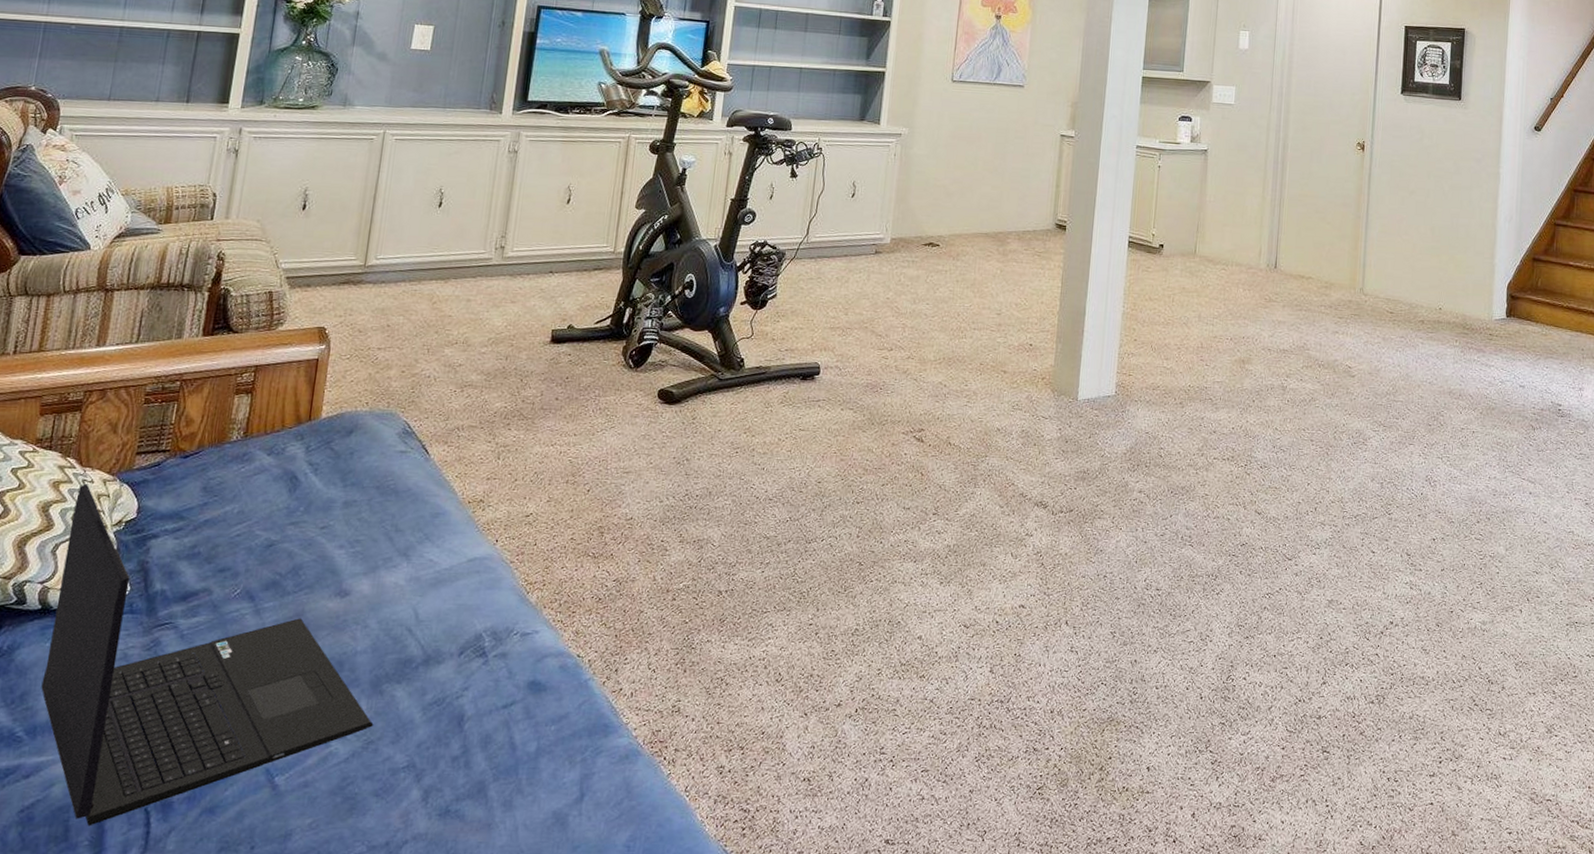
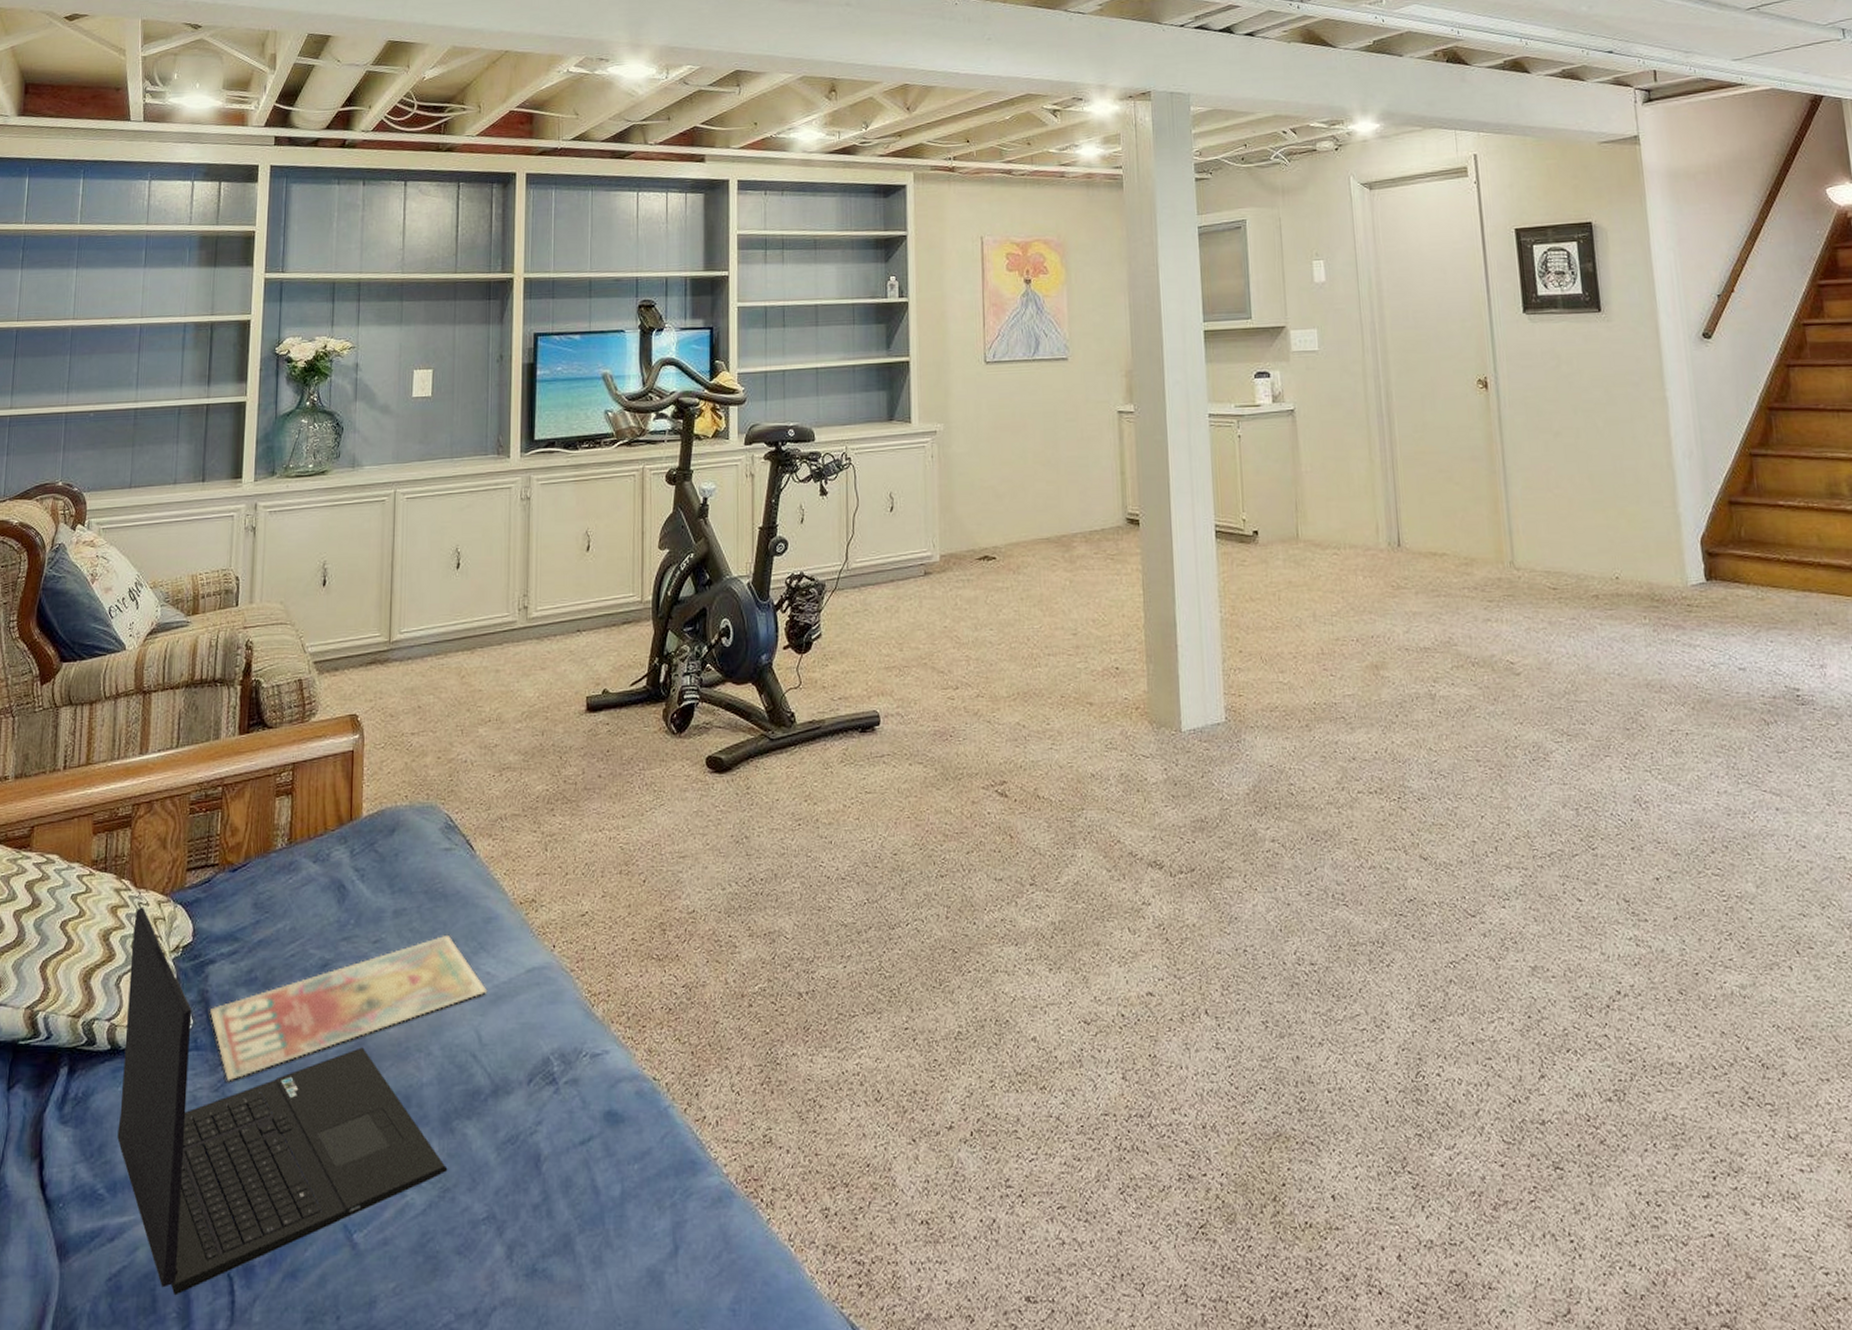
magazine: none [149,525,429,641] -> present [210,934,488,1080]

